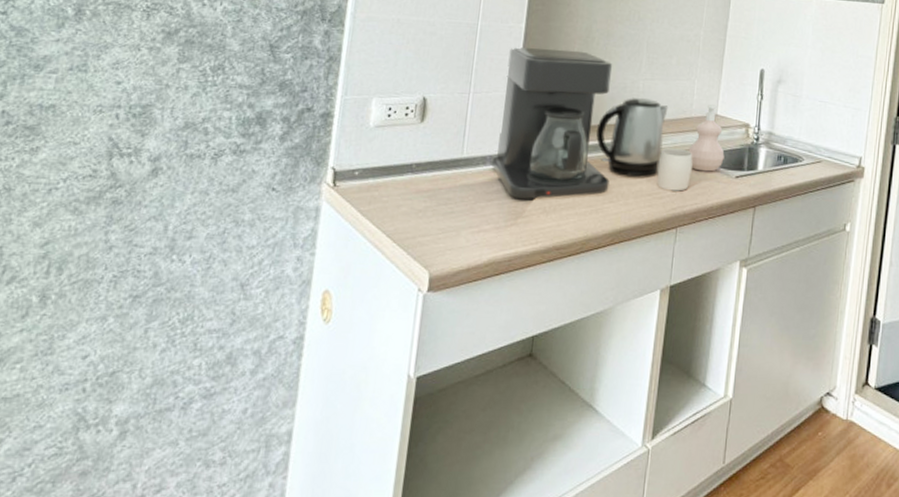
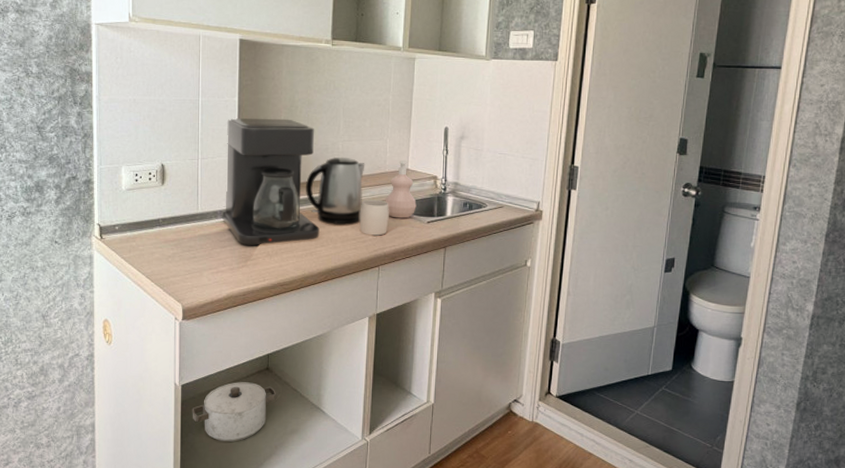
cooking pot: none [425,372,540,454] -> present [192,382,277,443]

